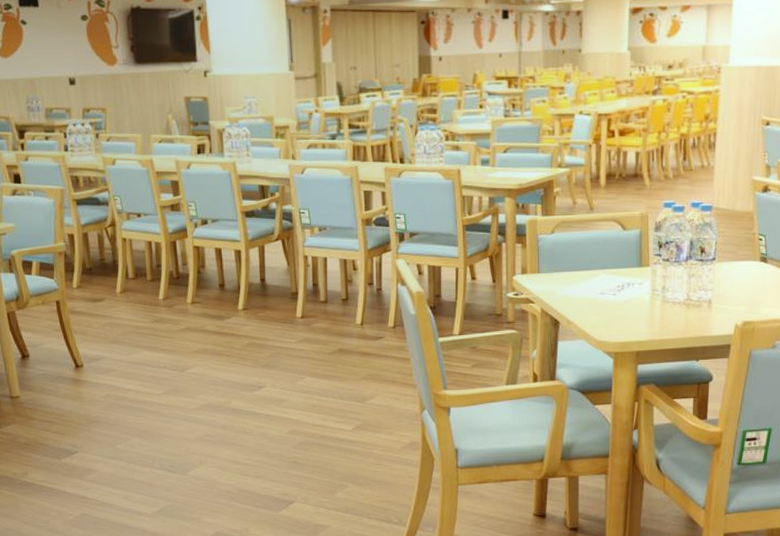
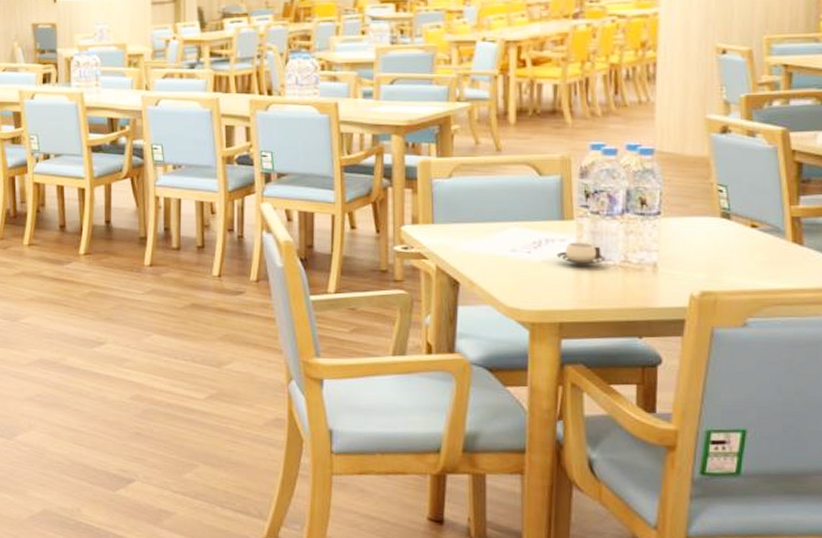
cup: none [635,284,673,305] -> present [556,242,606,266]

